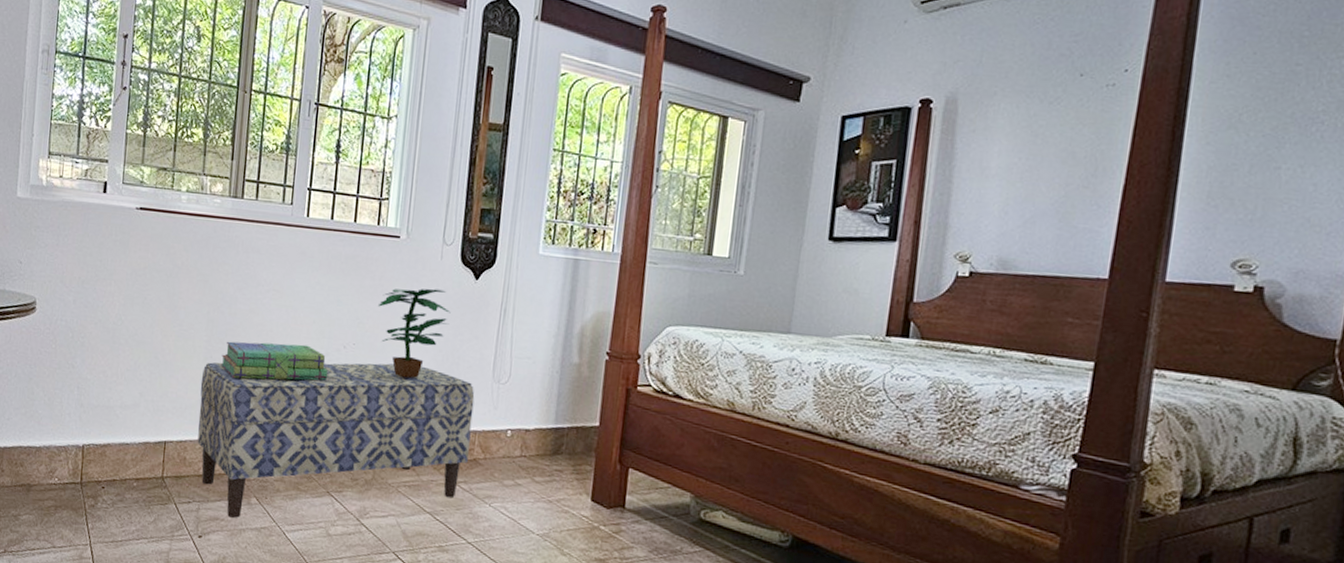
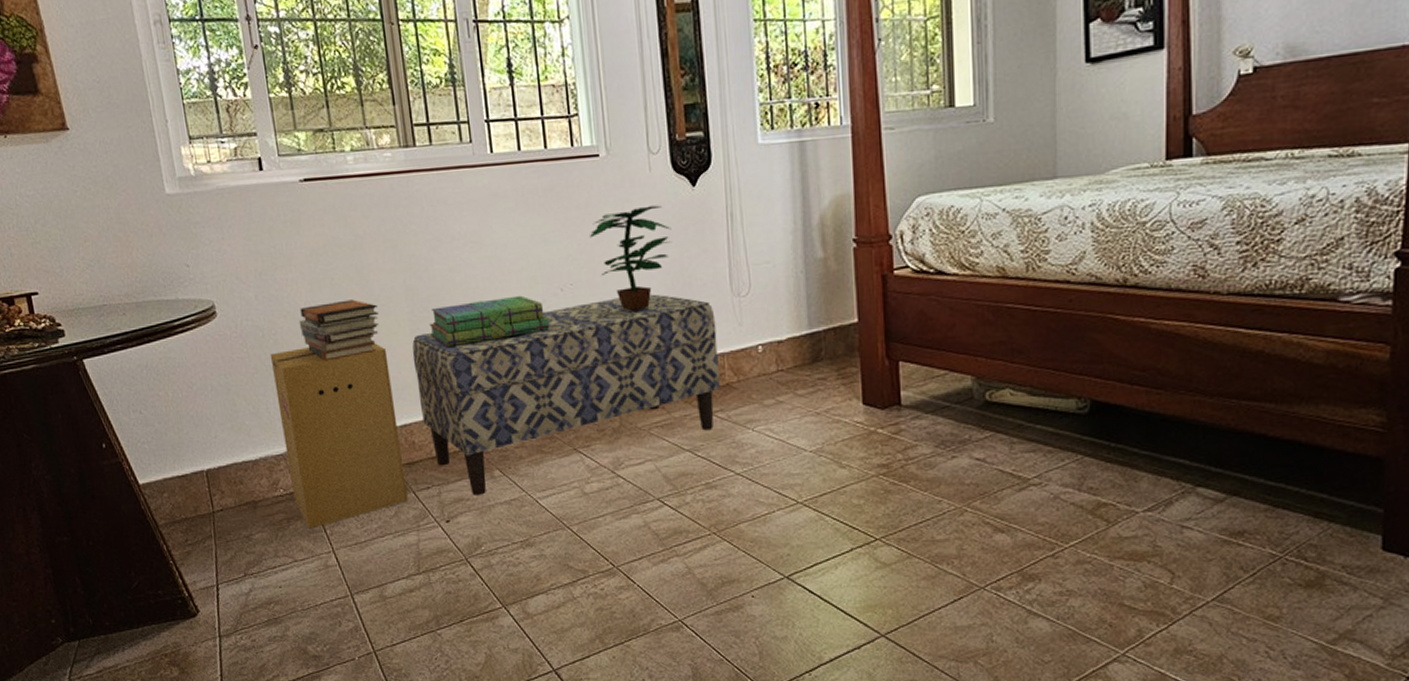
cardboard box: none [65,353,179,520] -> present [270,343,408,529]
book stack: none [106,318,179,371] -> present [299,299,379,361]

